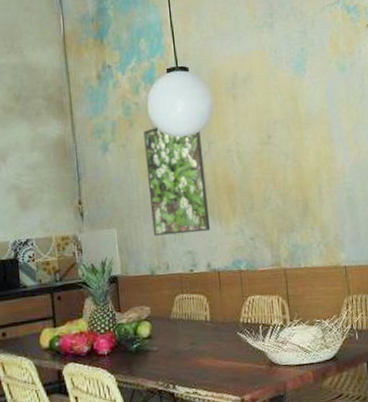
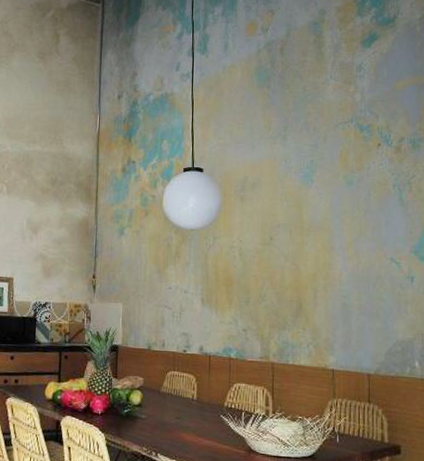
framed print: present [143,127,211,236] -> none [154,218,208,318]

